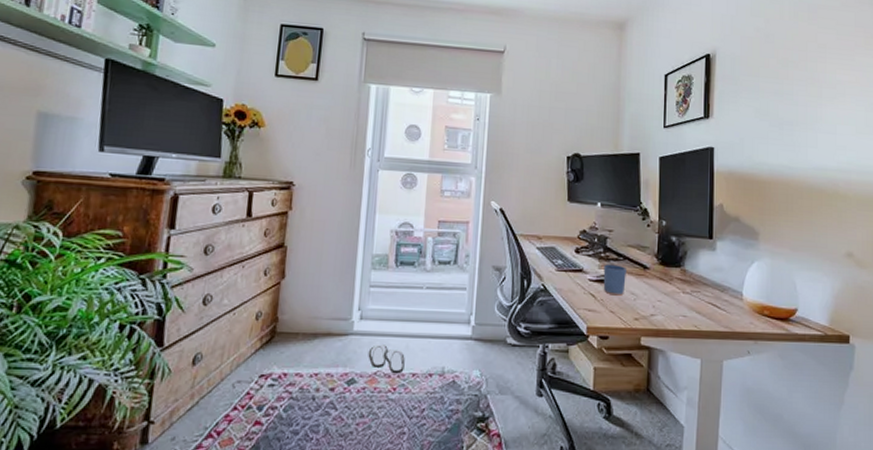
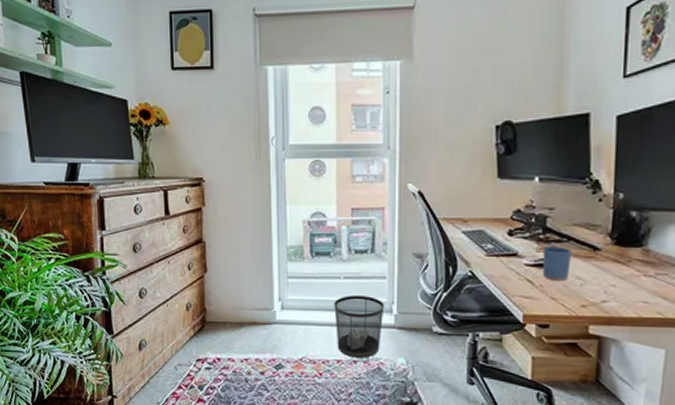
slippers: present [369,344,405,373] -> none [294,333,328,359]
waste bin: none [413,305,463,371] -> present [334,294,385,358]

